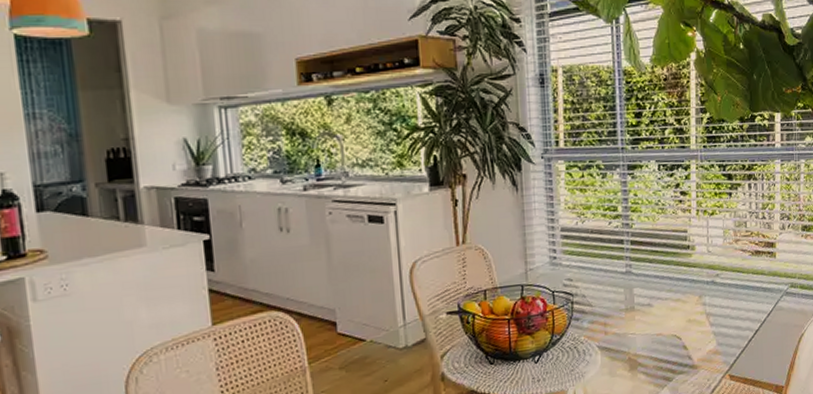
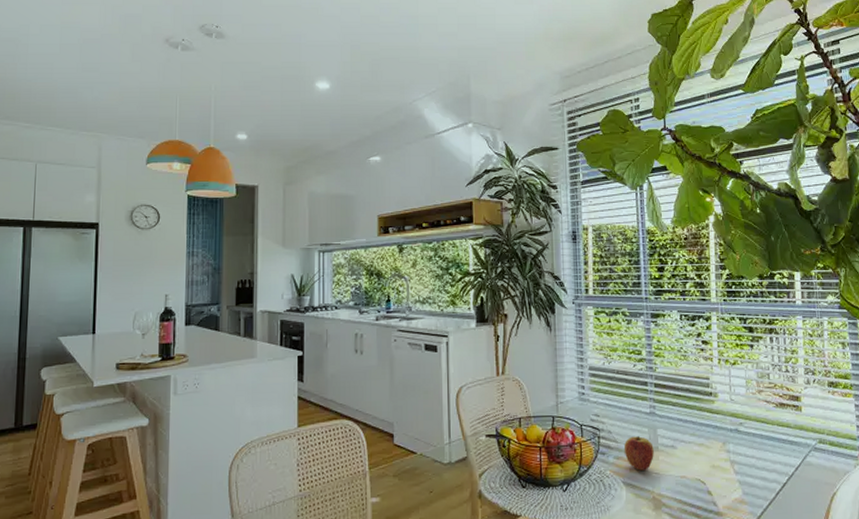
apple: none [598,297,630,333] -> present [623,436,654,471]

